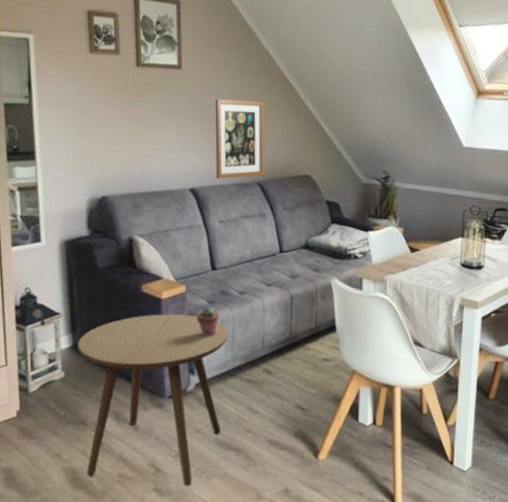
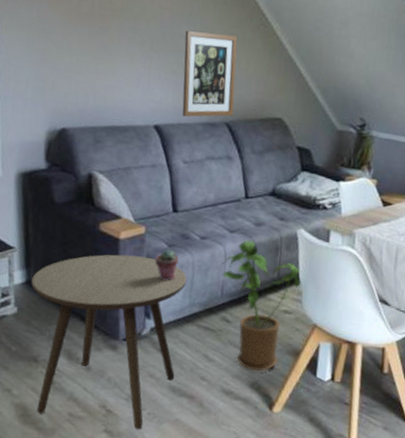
house plant: none [261,293,338,420] -> present [222,240,301,372]

